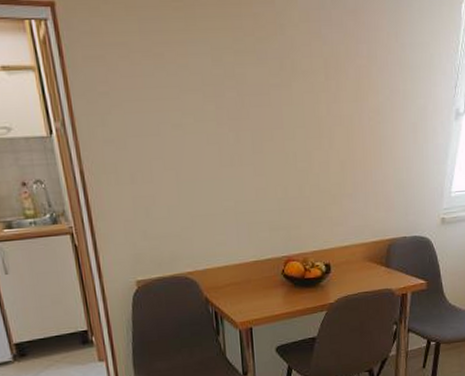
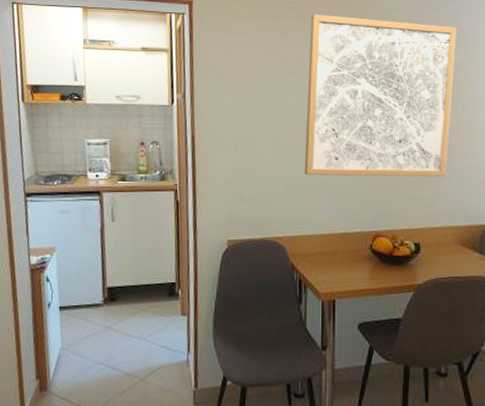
wall art: none [198,14,359,204] -> present [304,14,457,177]

